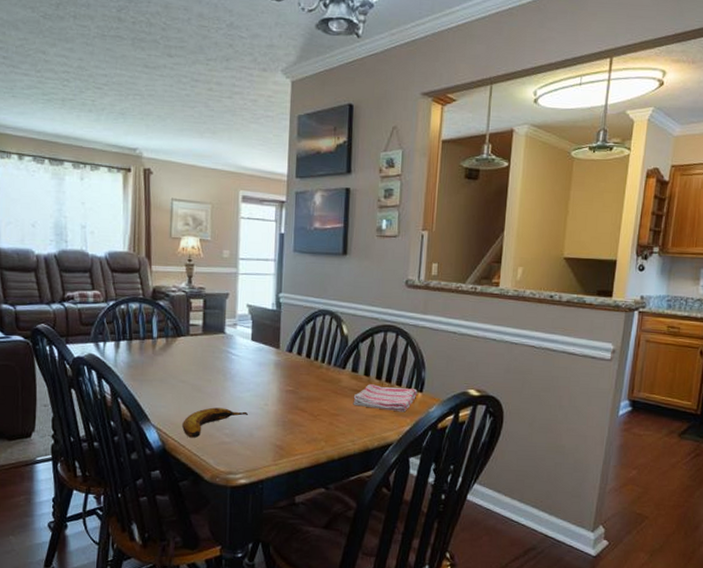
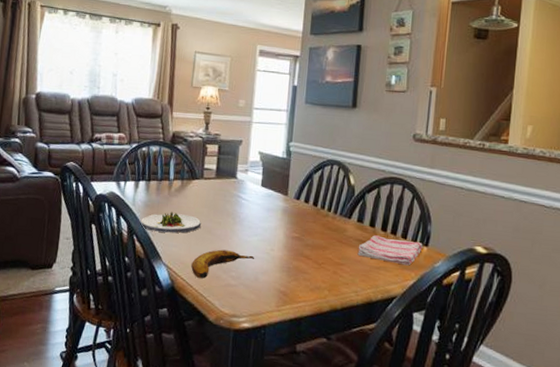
salad plate: none [124,372,191,394] -> present [140,212,202,234]

